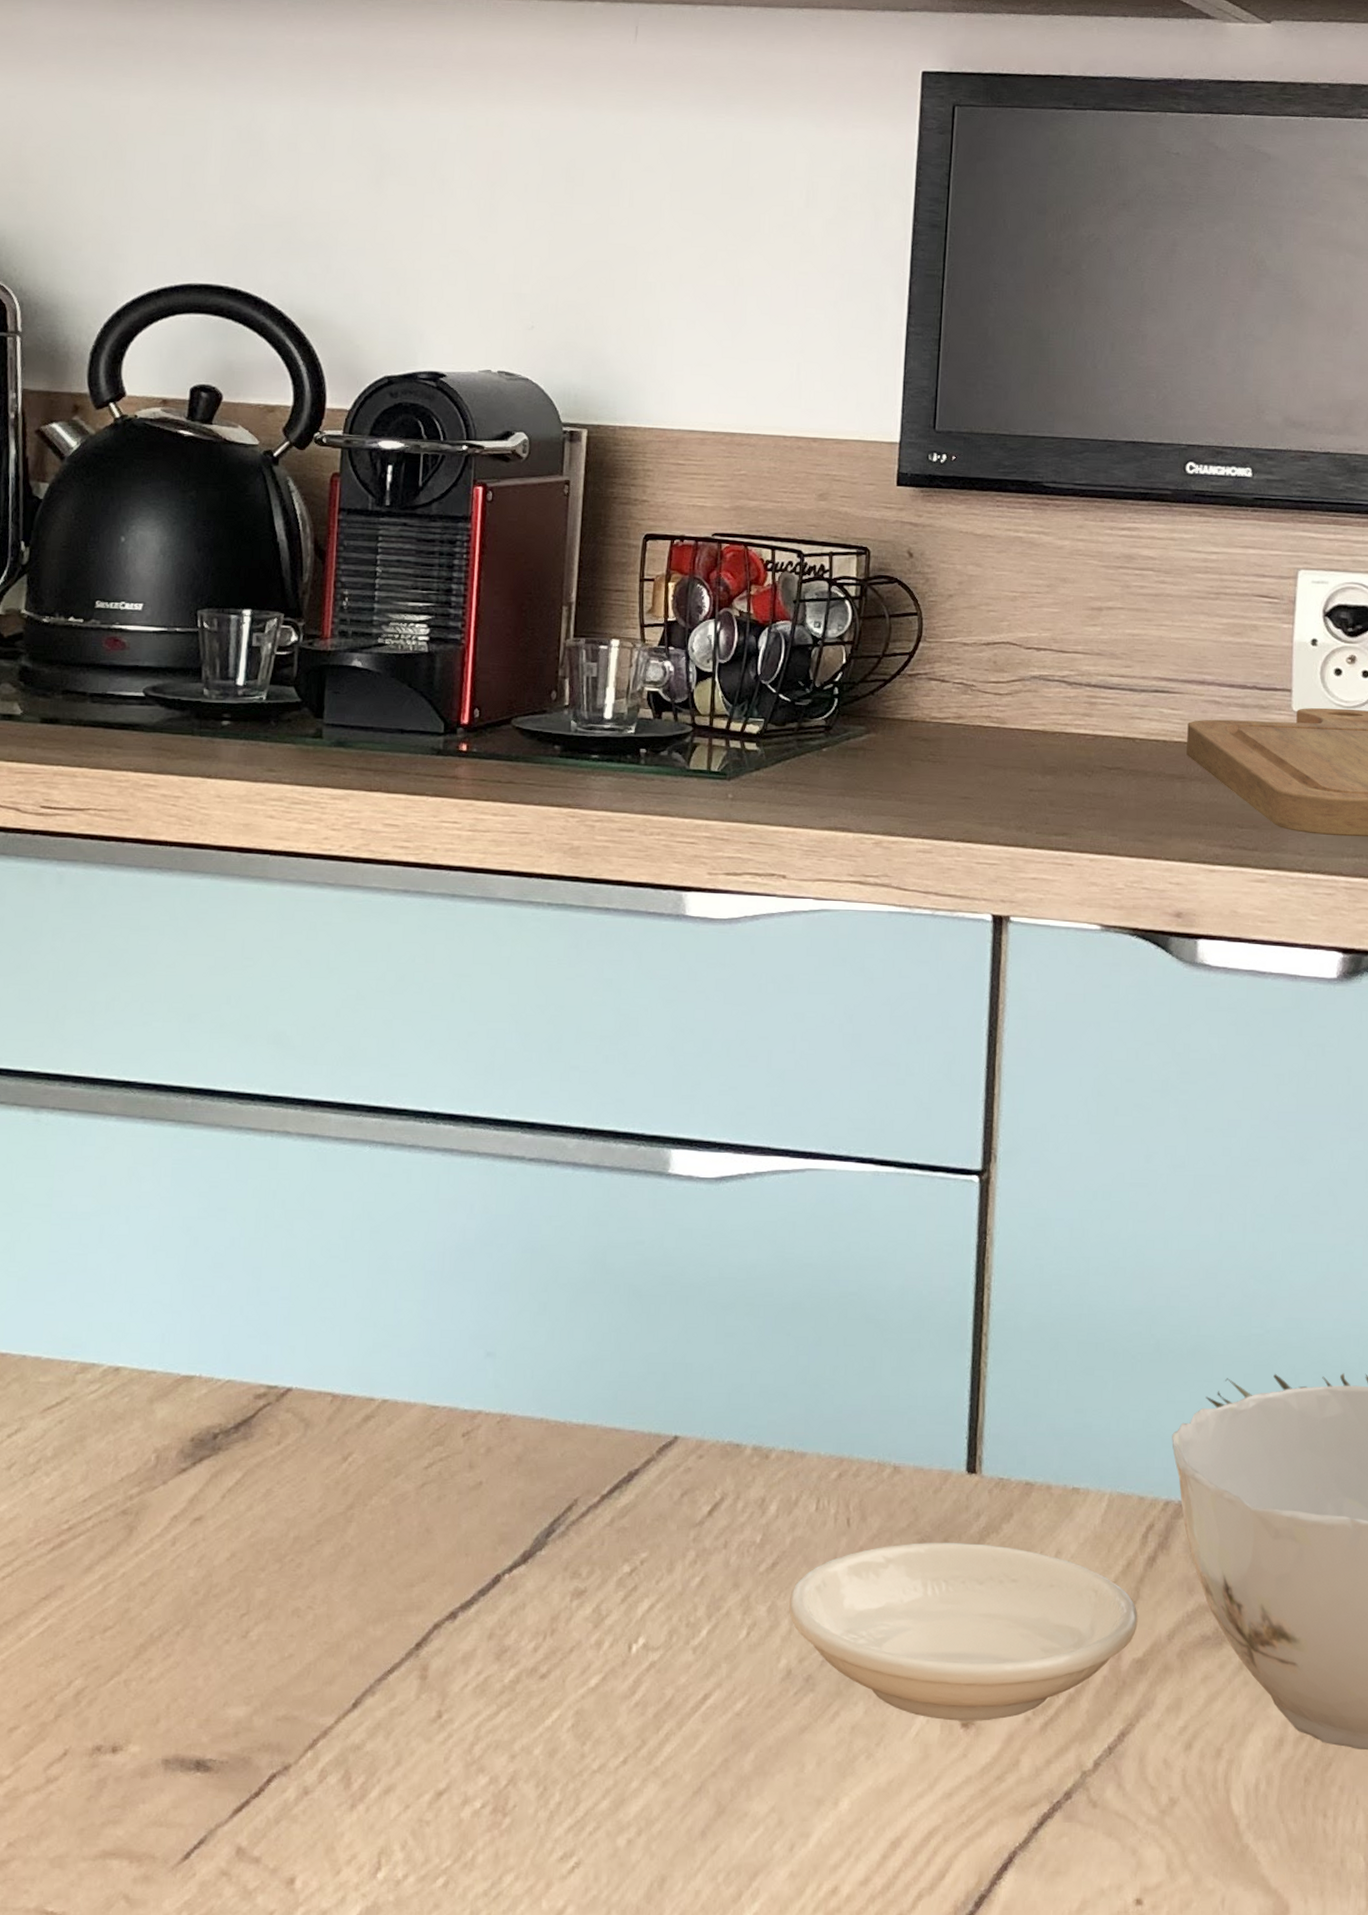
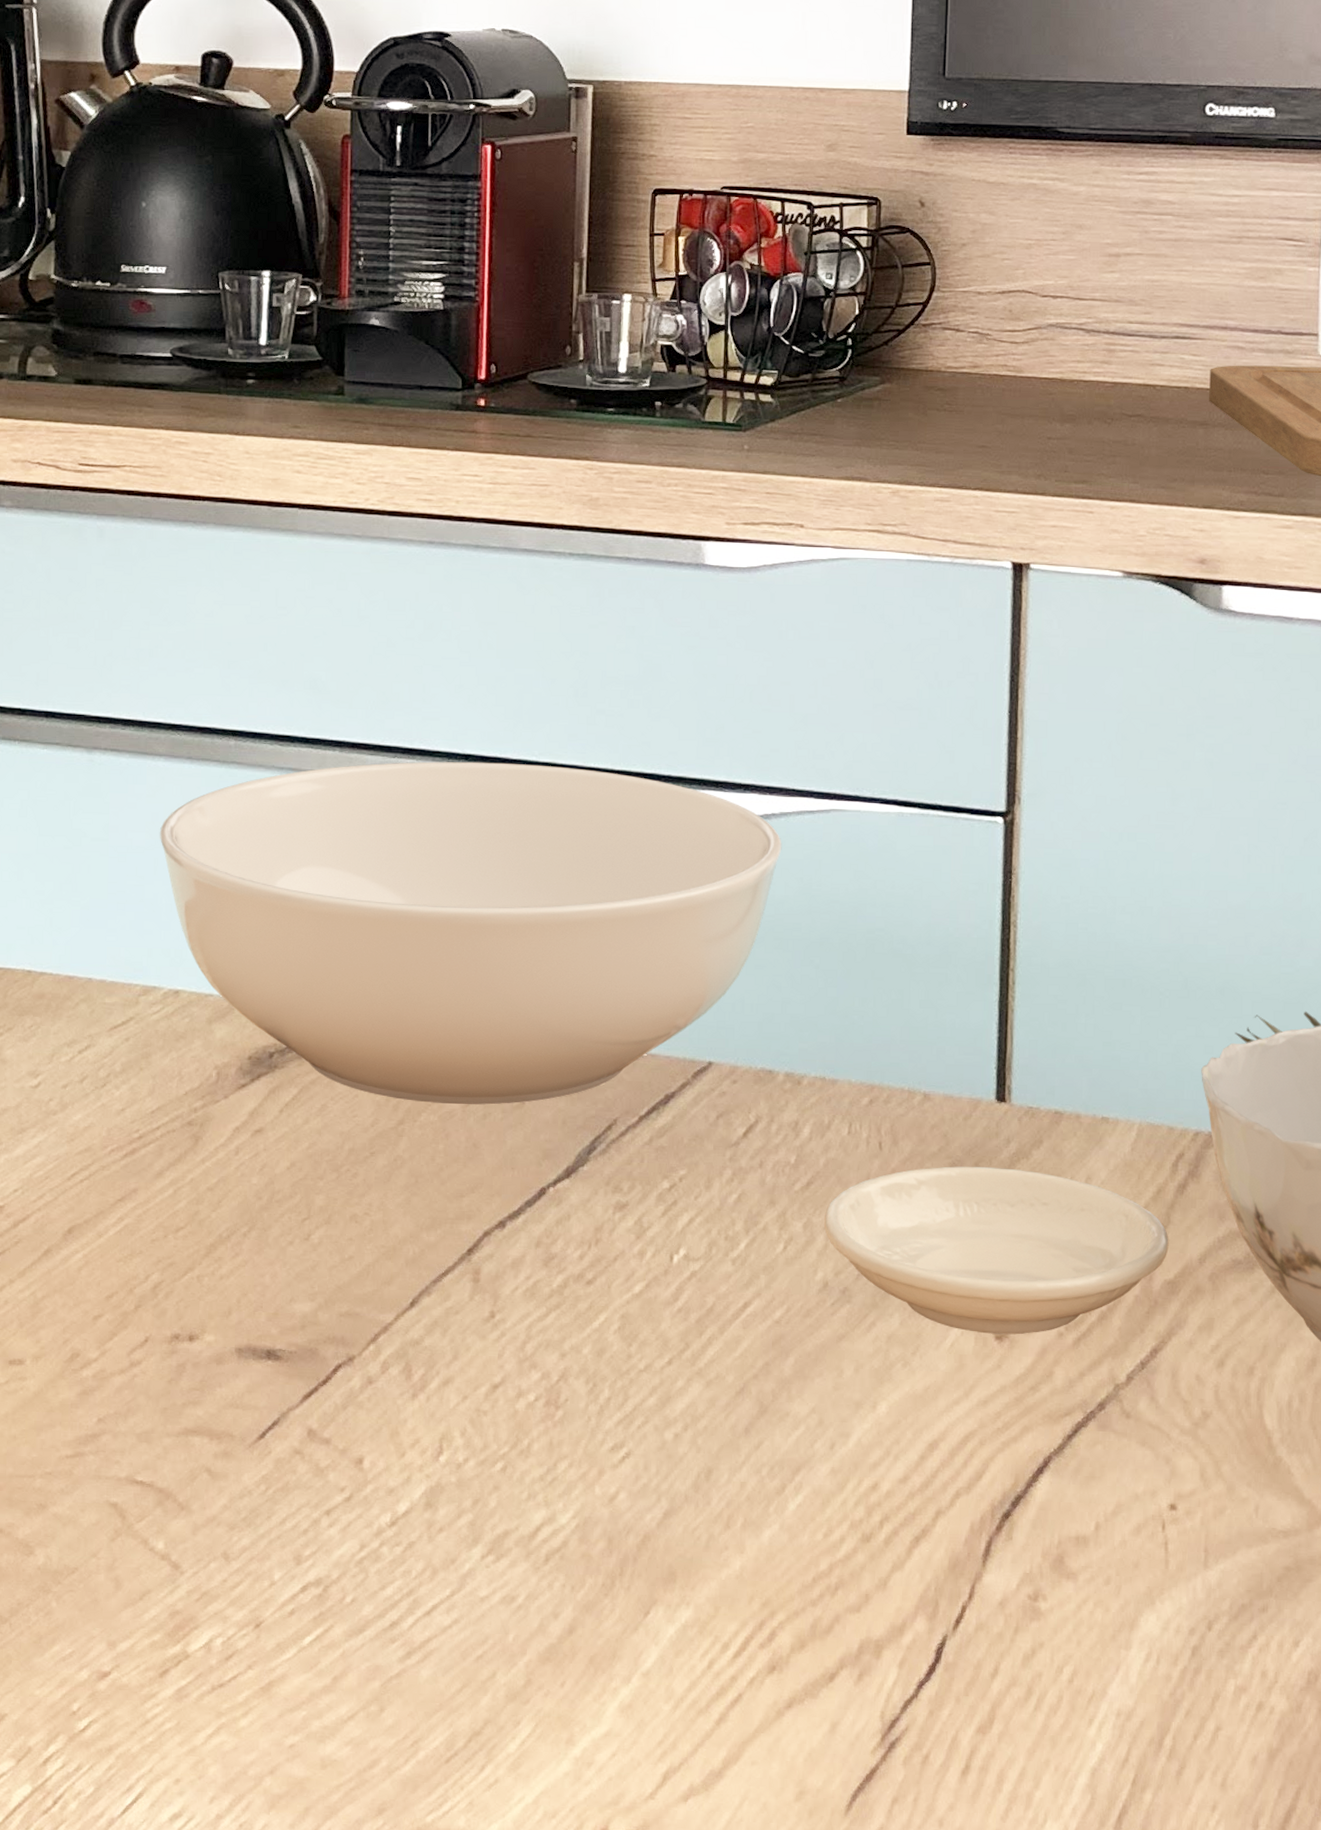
bowl: none [106,1120,756,1487] -> present [159,761,782,1105]

